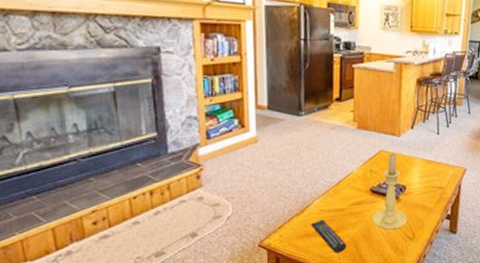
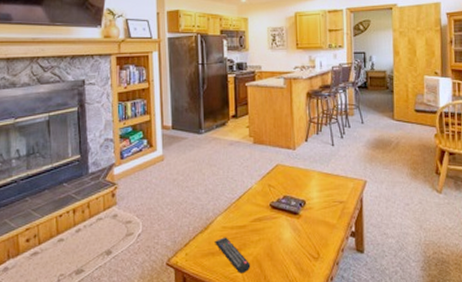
candle holder: present [372,153,407,230] -> none [274,166,309,249]

